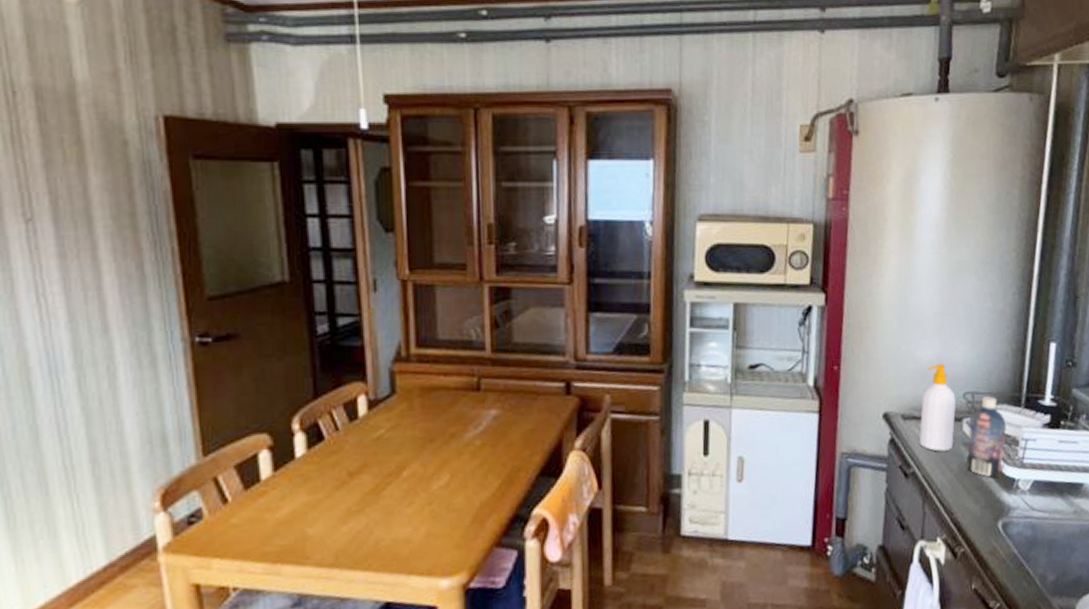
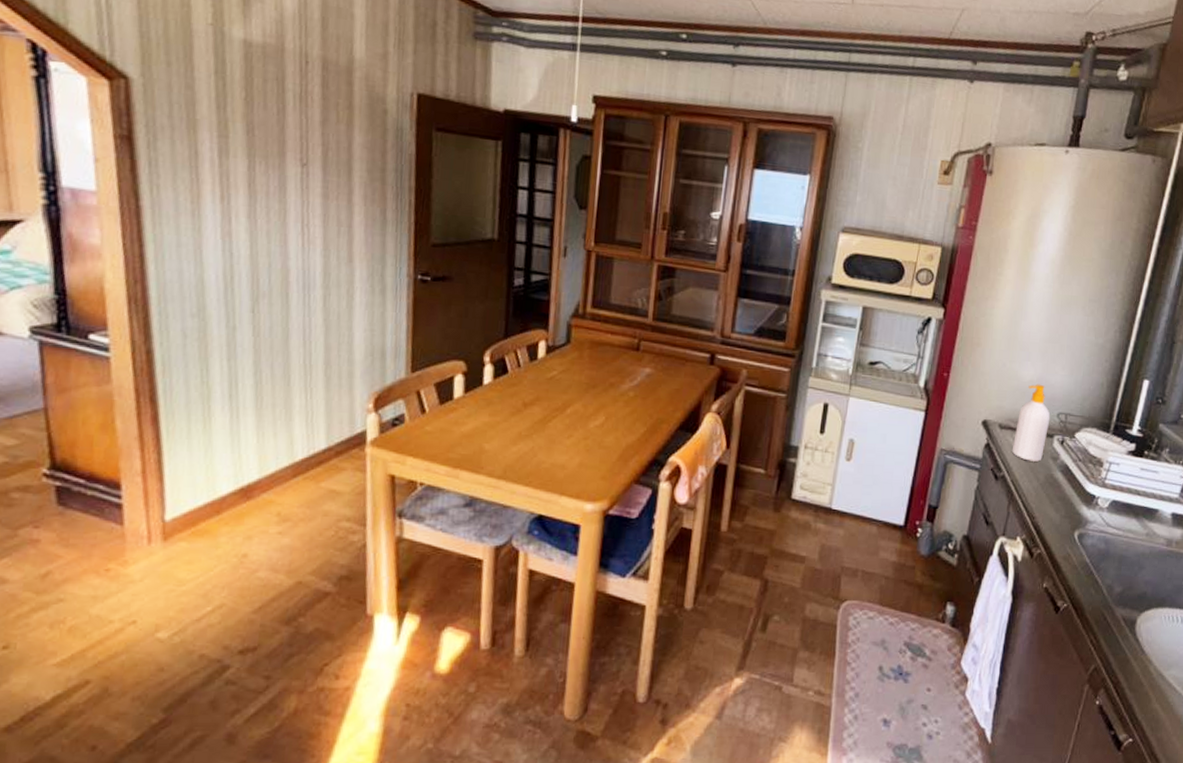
bottle: present [966,396,1007,478] -> none [1052,419,1094,493]

